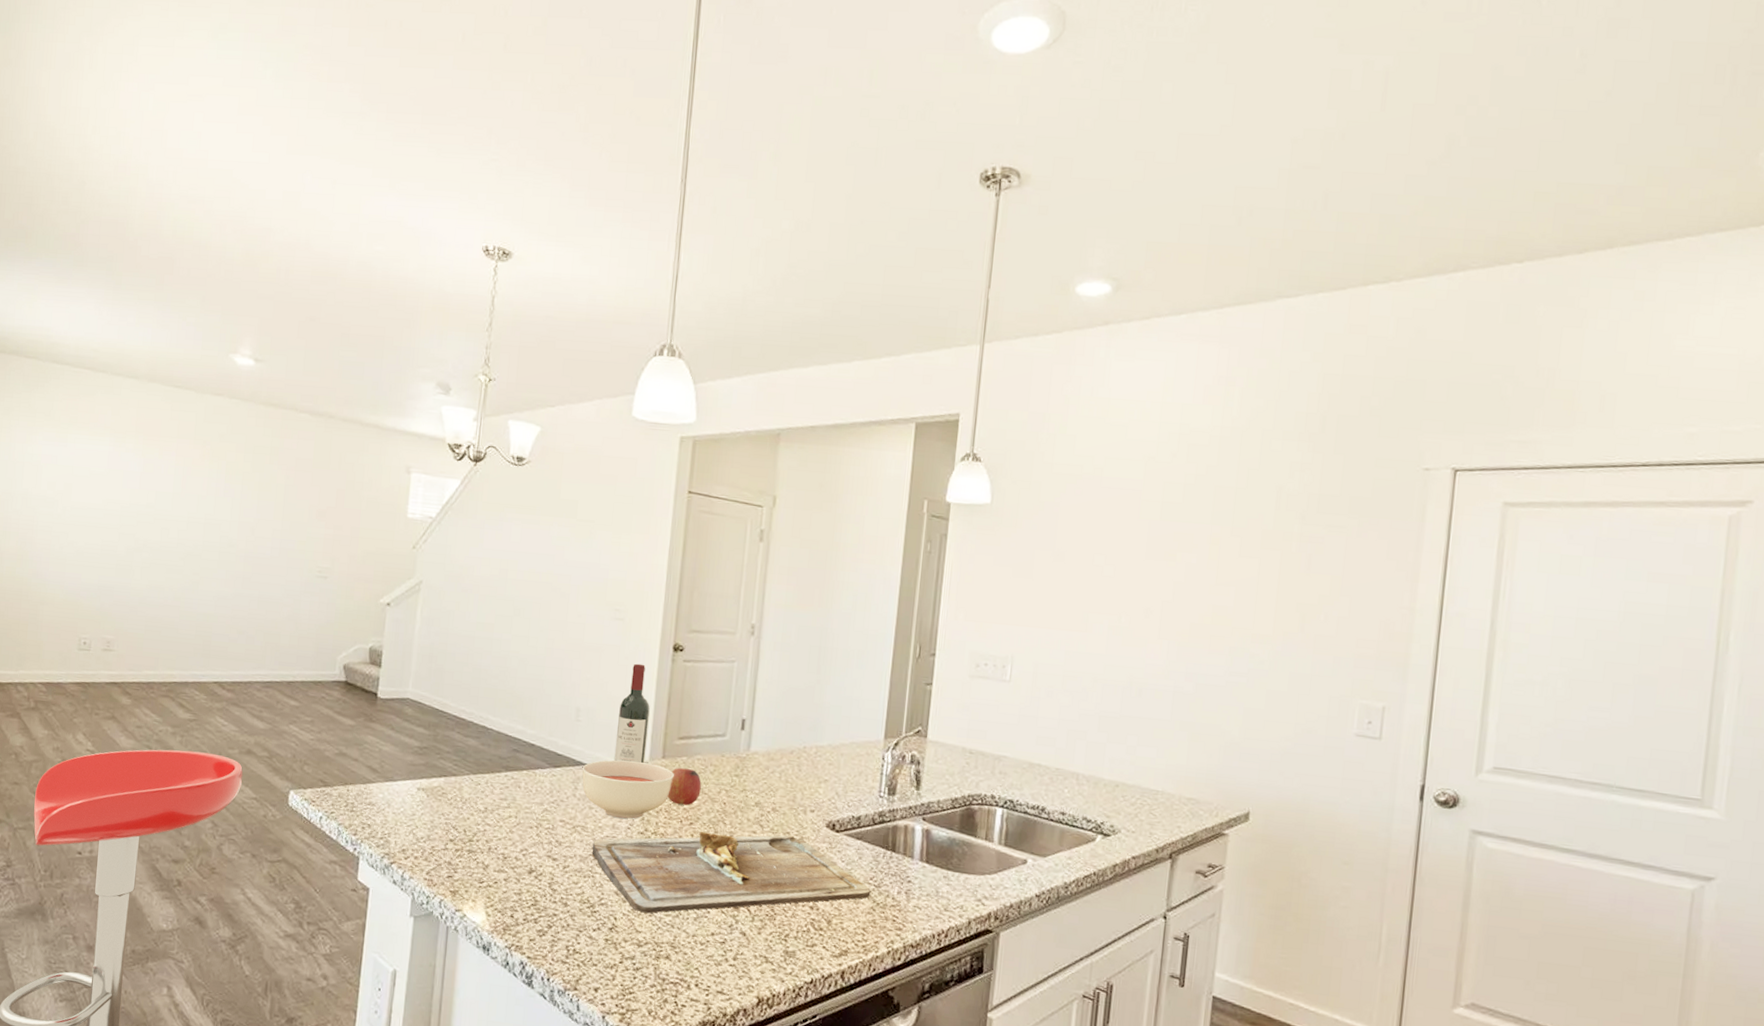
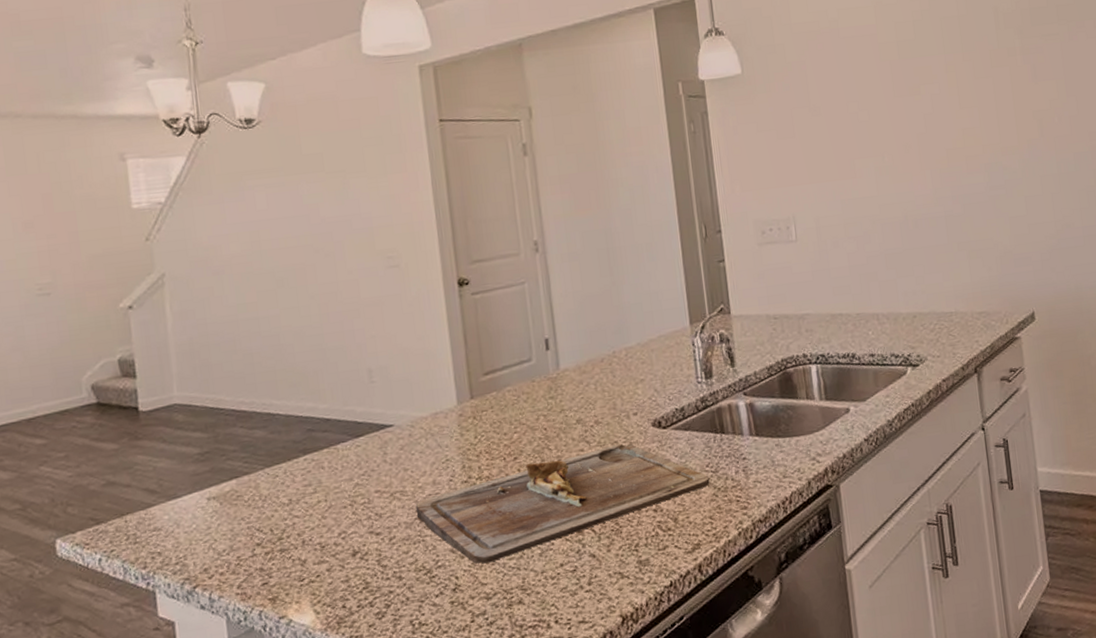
bowl: present [582,760,674,819] -> none [387,407,488,473]
wine bottle: present [614,663,650,764] -> none [414,307,453,414]
fruit: present [667,768,702,806] -> none [484,403,519,443]

